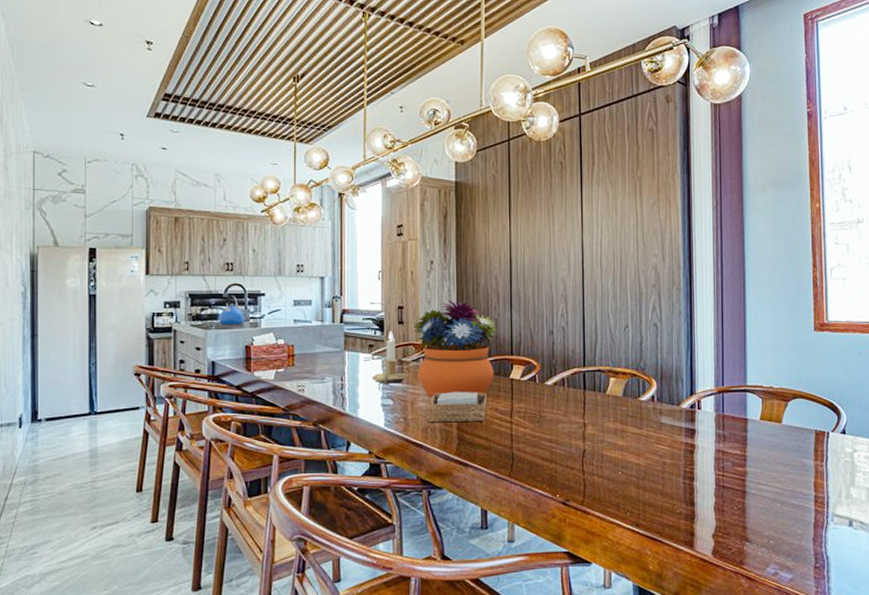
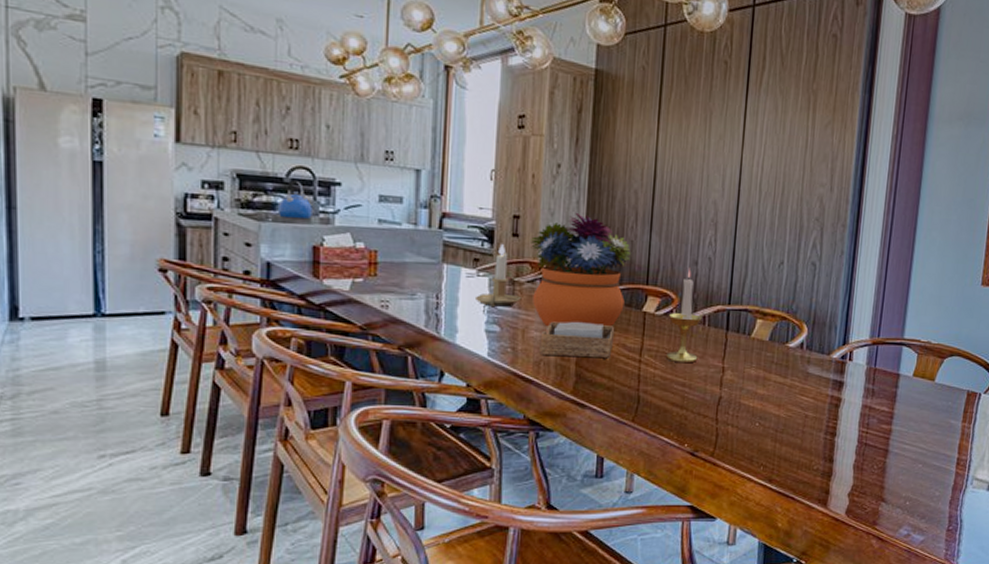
candlestick: none [532,337,562,422] -> present [665,268,703,364]

